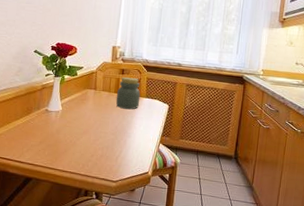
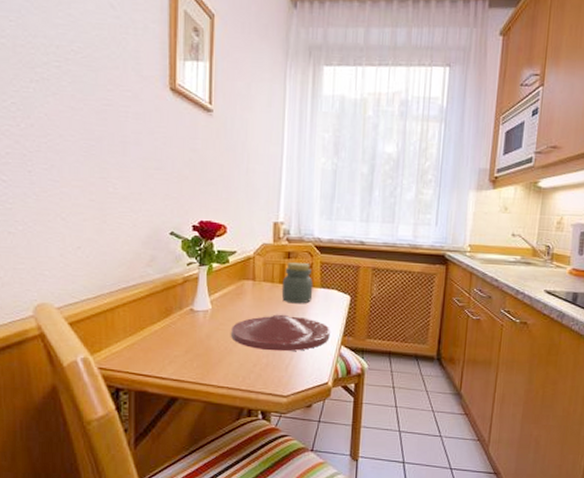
plate: none [75,116,152,146] -> present [231,314,330,352]

